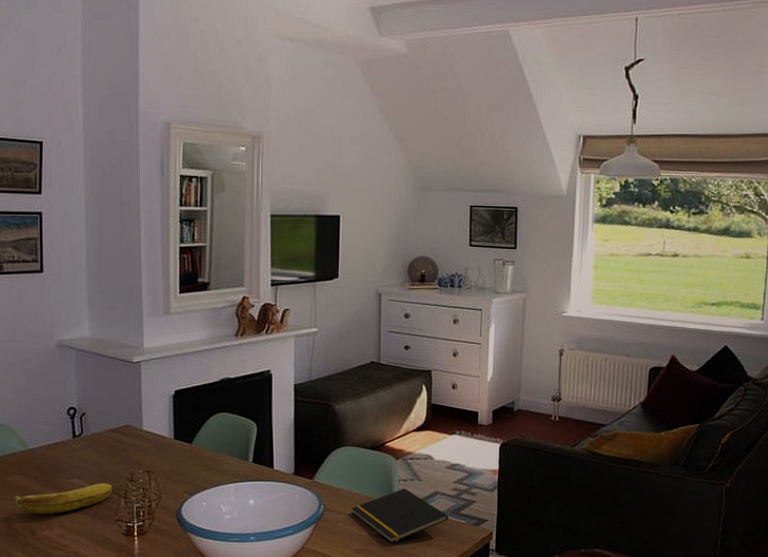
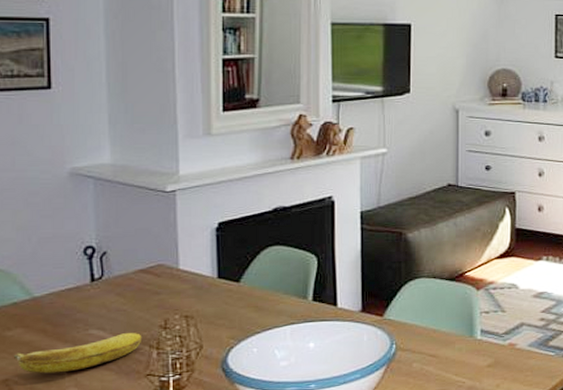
notepad: present [352,488,448,543] -> none [428,320,535,382]

